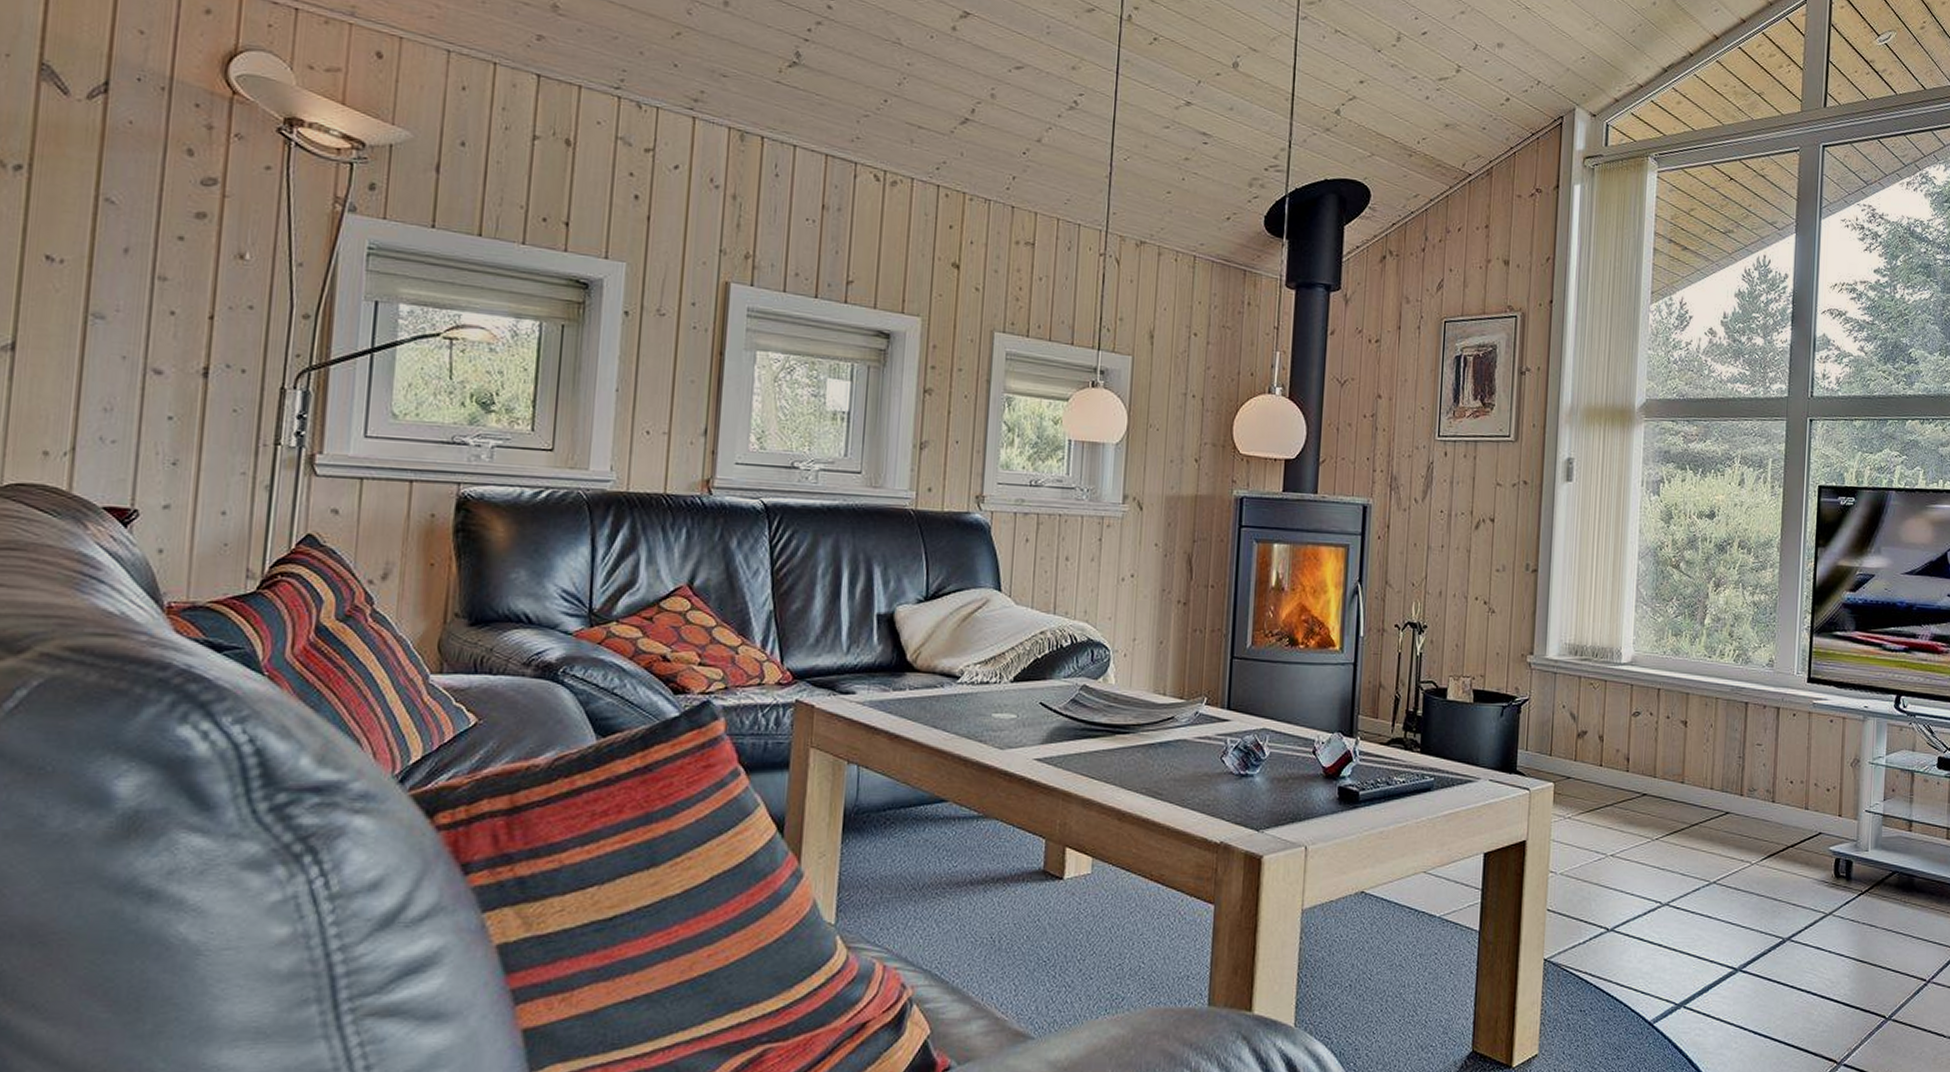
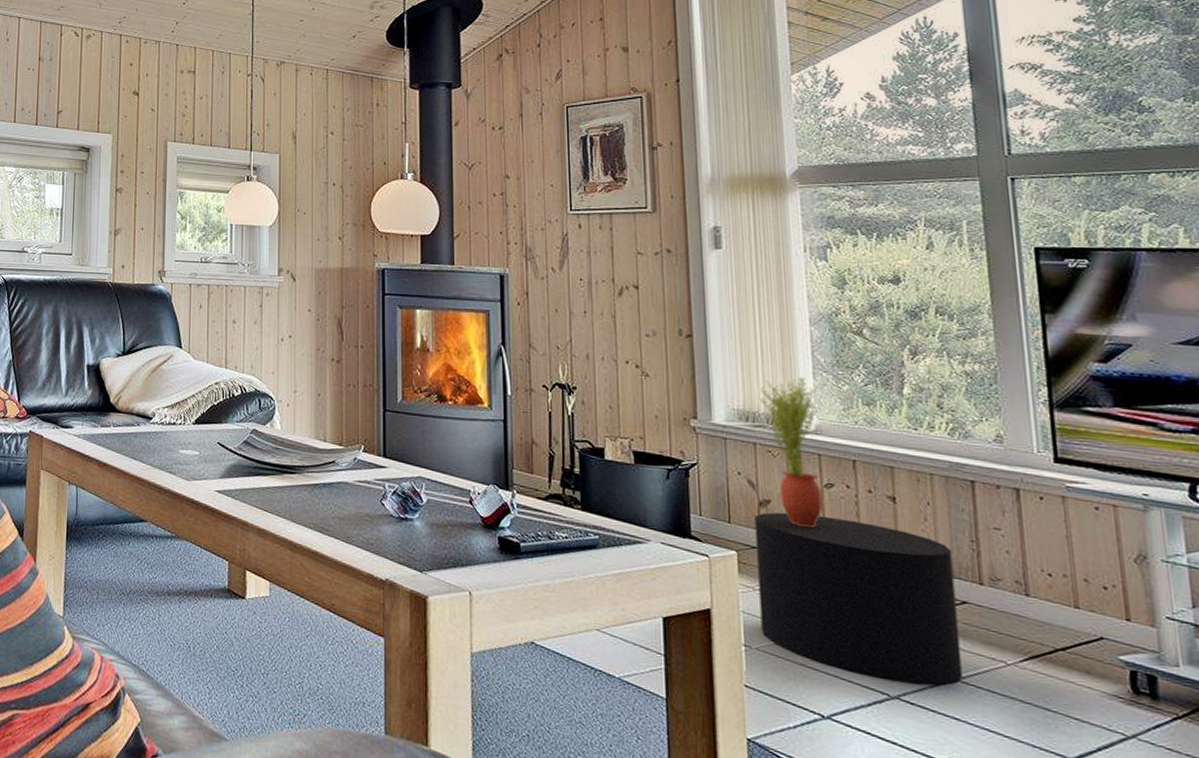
stool: none [1566,742,1724,889] -> present [754,512,963,685]
potted plant: none [1588,610,1636,754] -> present [758,377,823,527]

